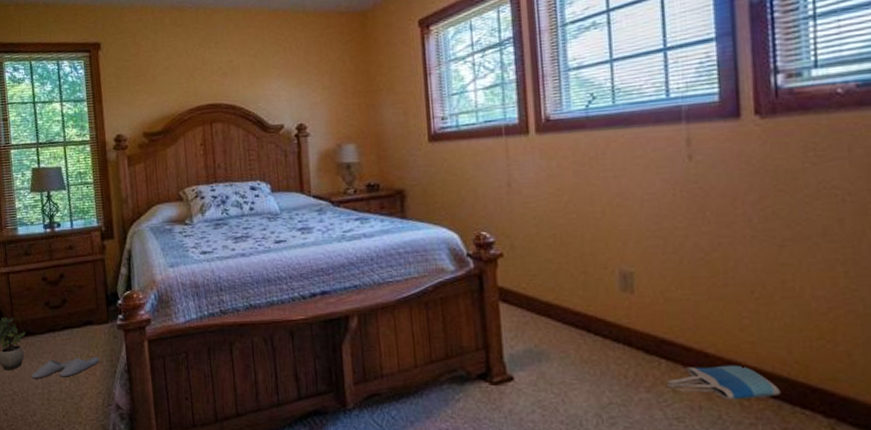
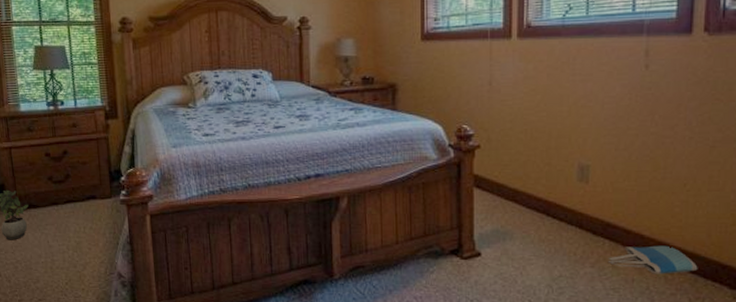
slippers: present [31,356,100,379] -> none [34,229,103,249]

